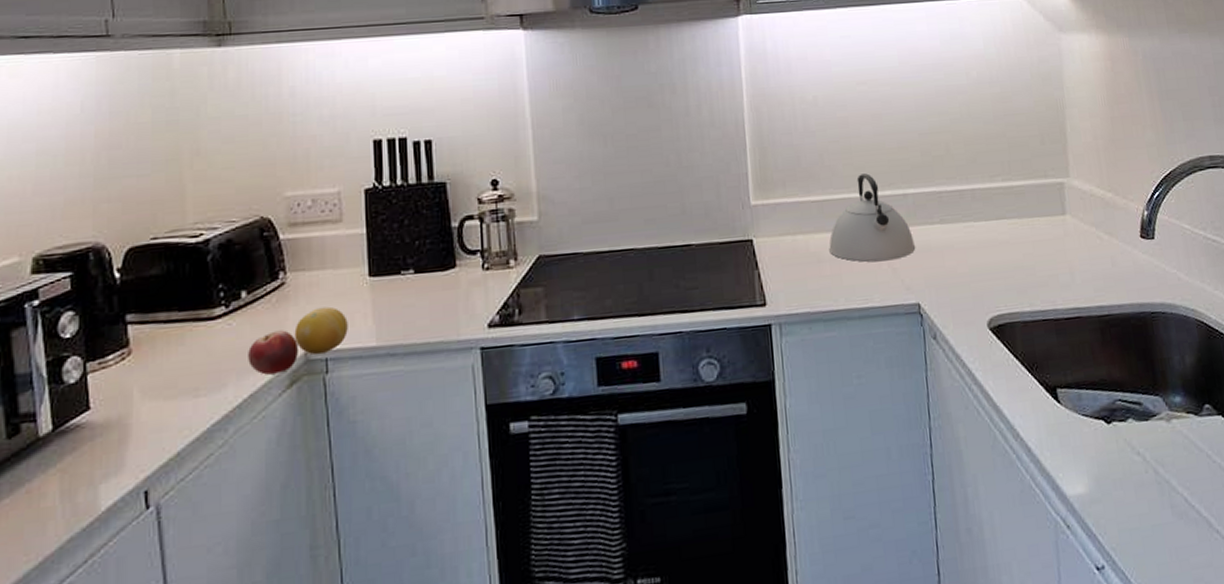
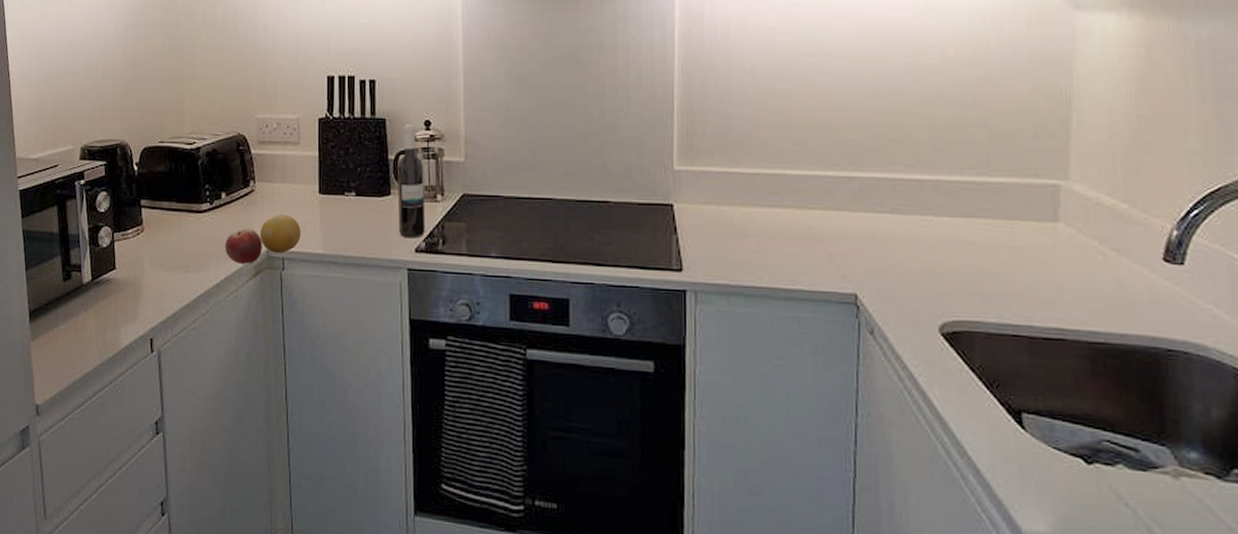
wine bottle: none [462,186,499,314] -> present [397,124,426,239]
kettle: present [829,173,916,262] -> none [756,151,858,245]

